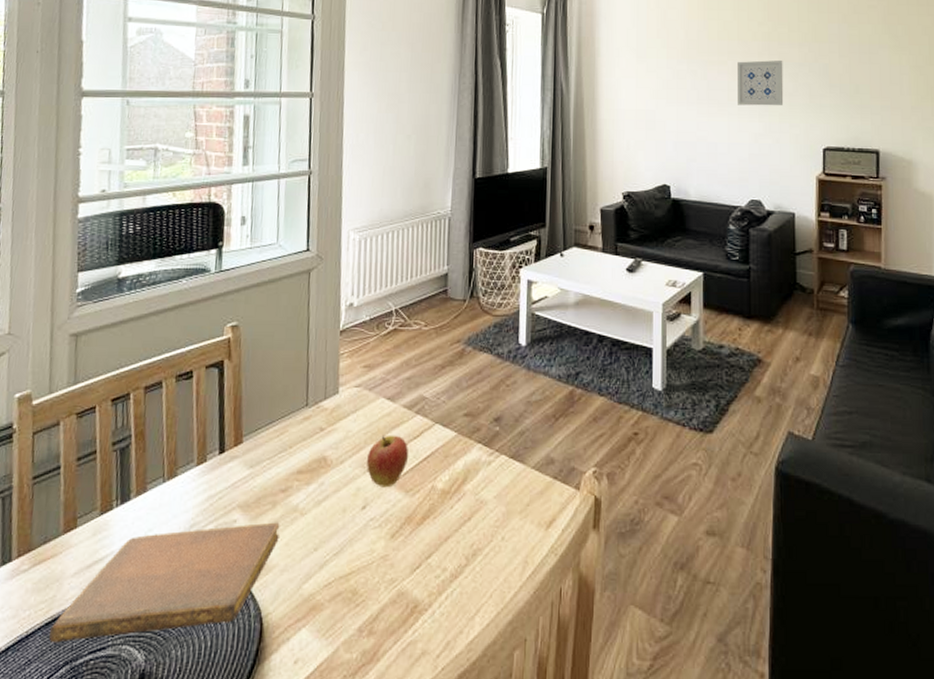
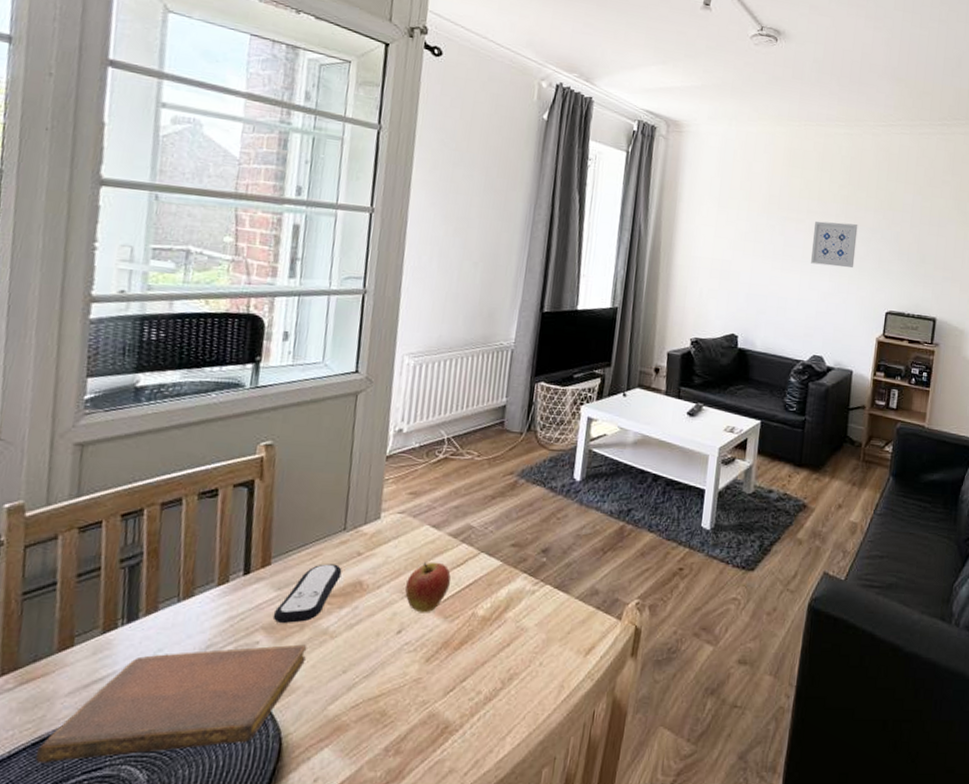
remote control: none [247,440,307,501] -> present [272,564,342,623]

